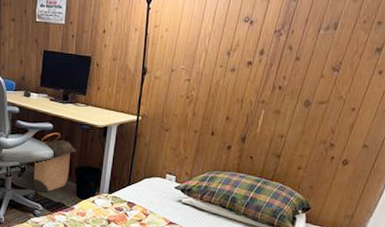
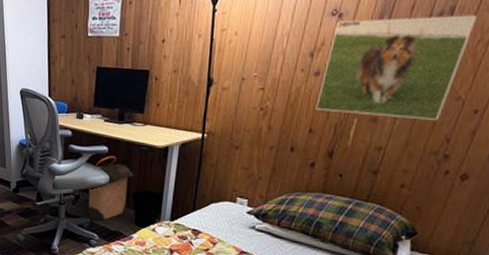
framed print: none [231,27,354,115] -> present [315,14,478,120]

